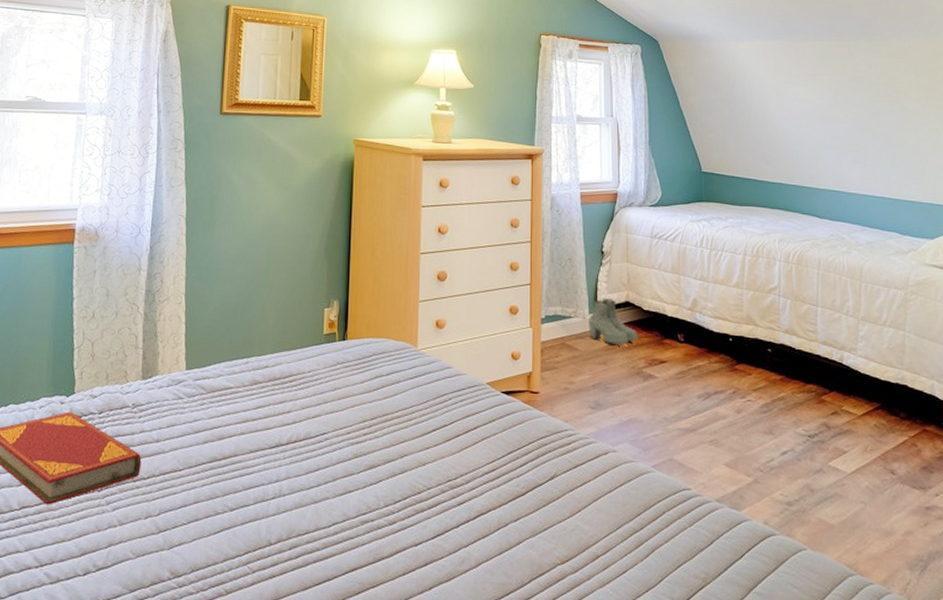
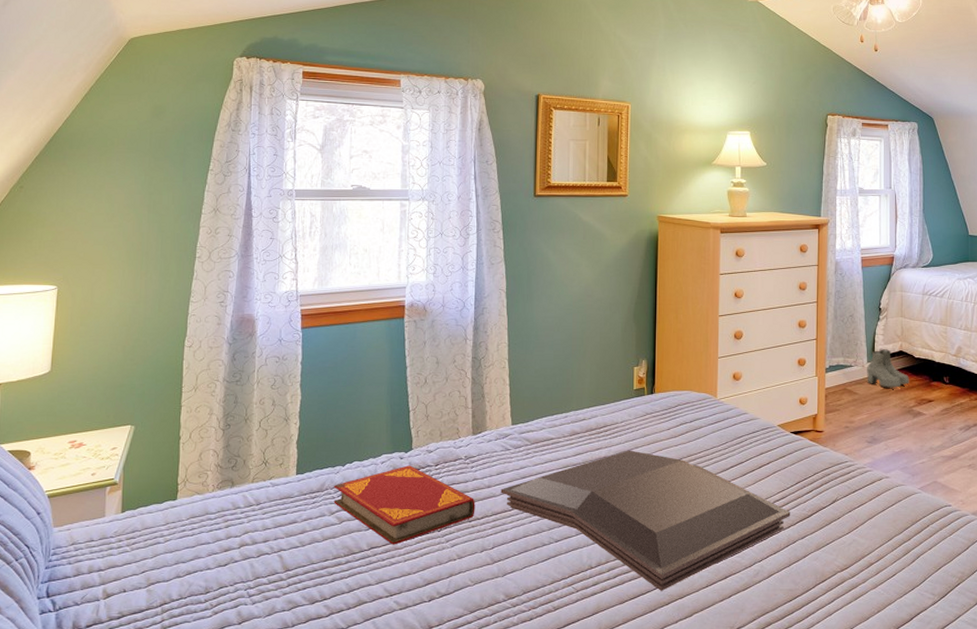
serving tray: none [170,404,502,577] -> present [500,450,791,591]

